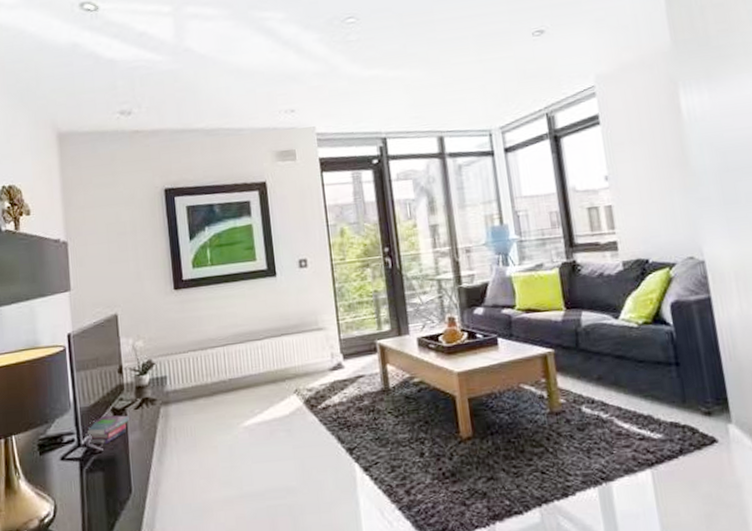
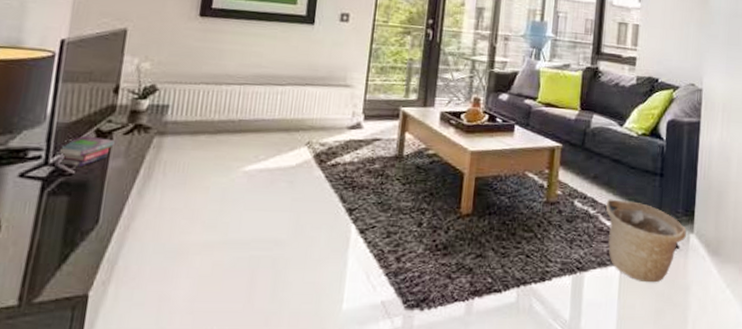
basket: none [618,398,724,484] -> present [605,199,687,282]

